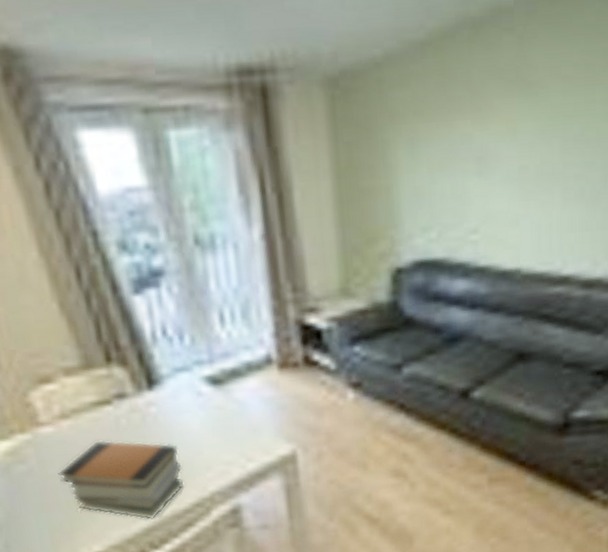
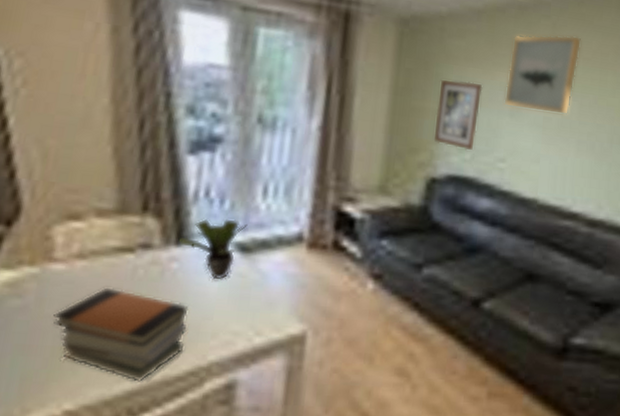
potted plant: none [150,353,213,417] -> present [179,219,248,280]
wall art: none [388,142,440,228] -> present [433,80,483,150]
wall art: none [467,47,559,165] -> present [504,34,582,116]

